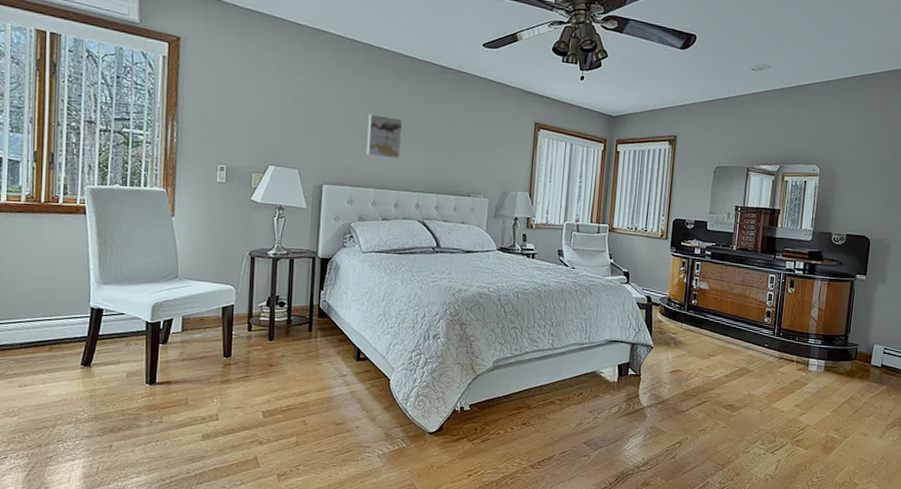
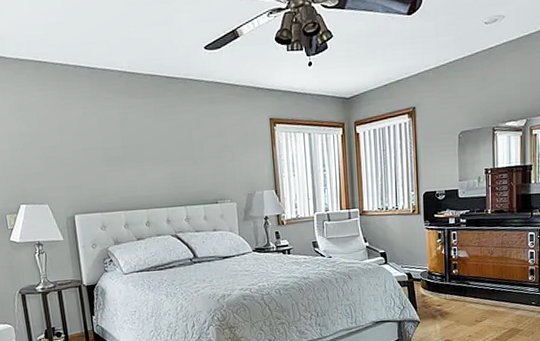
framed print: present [366,114,403,160] -> none [105,137,144,180]

